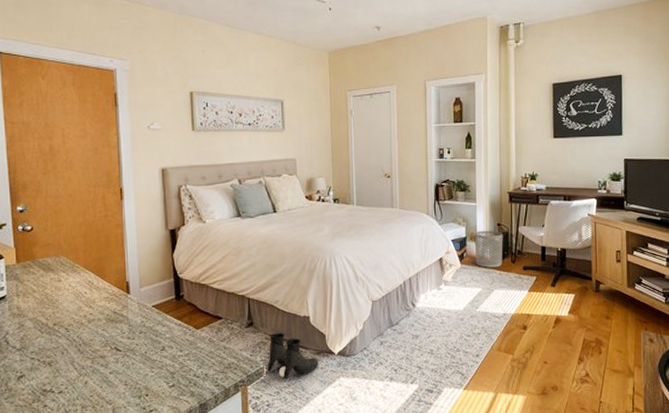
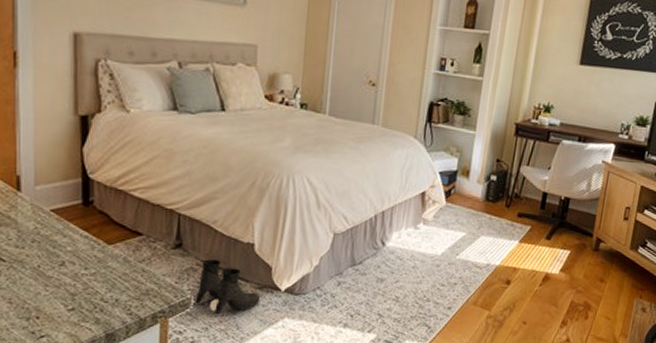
waste bin: present [474,230,503,268] -> none [464,165,501,211]

